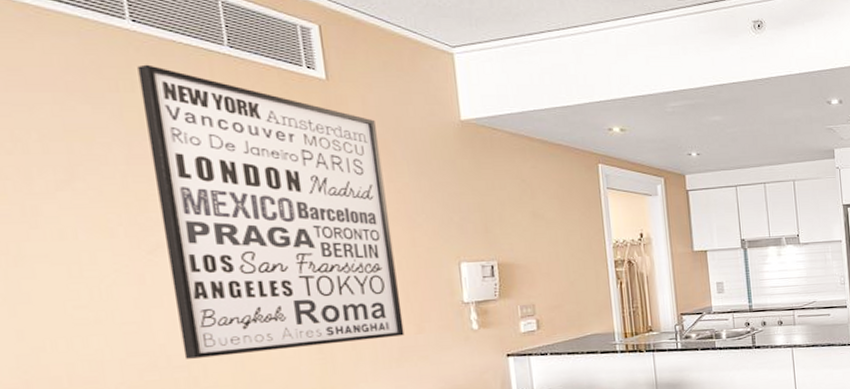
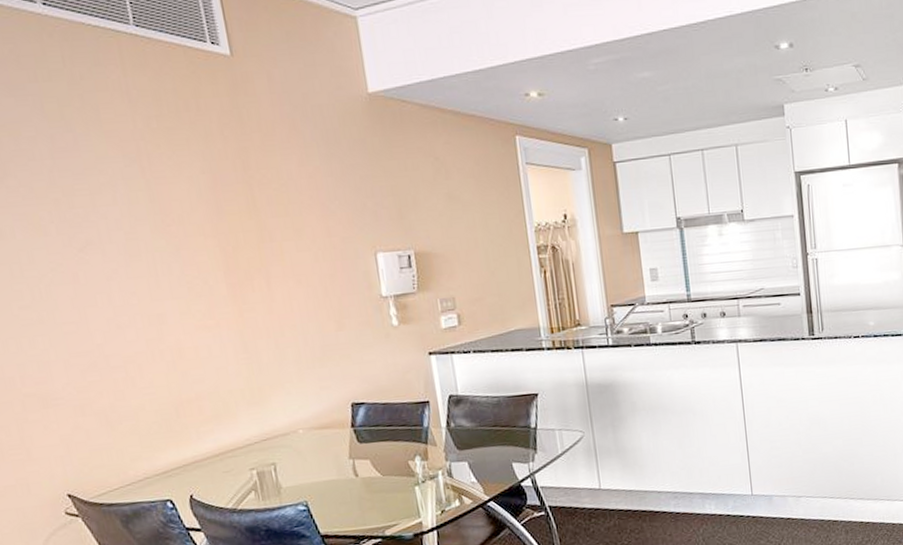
wall art: present [137,64,405,359] -> none [52,50,326,359]

